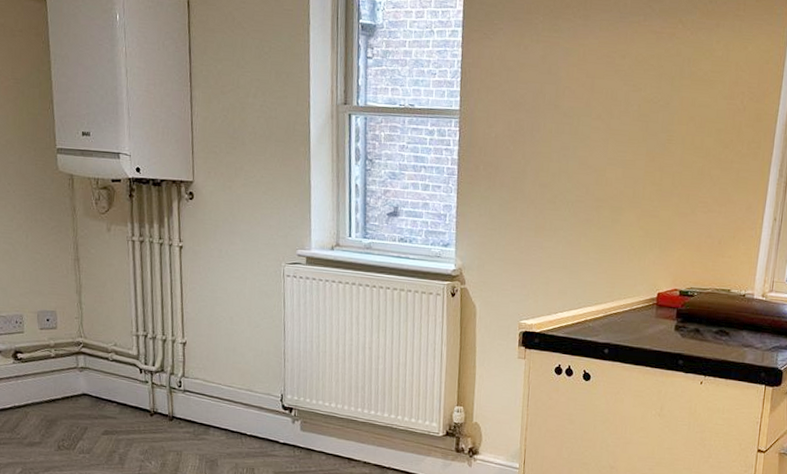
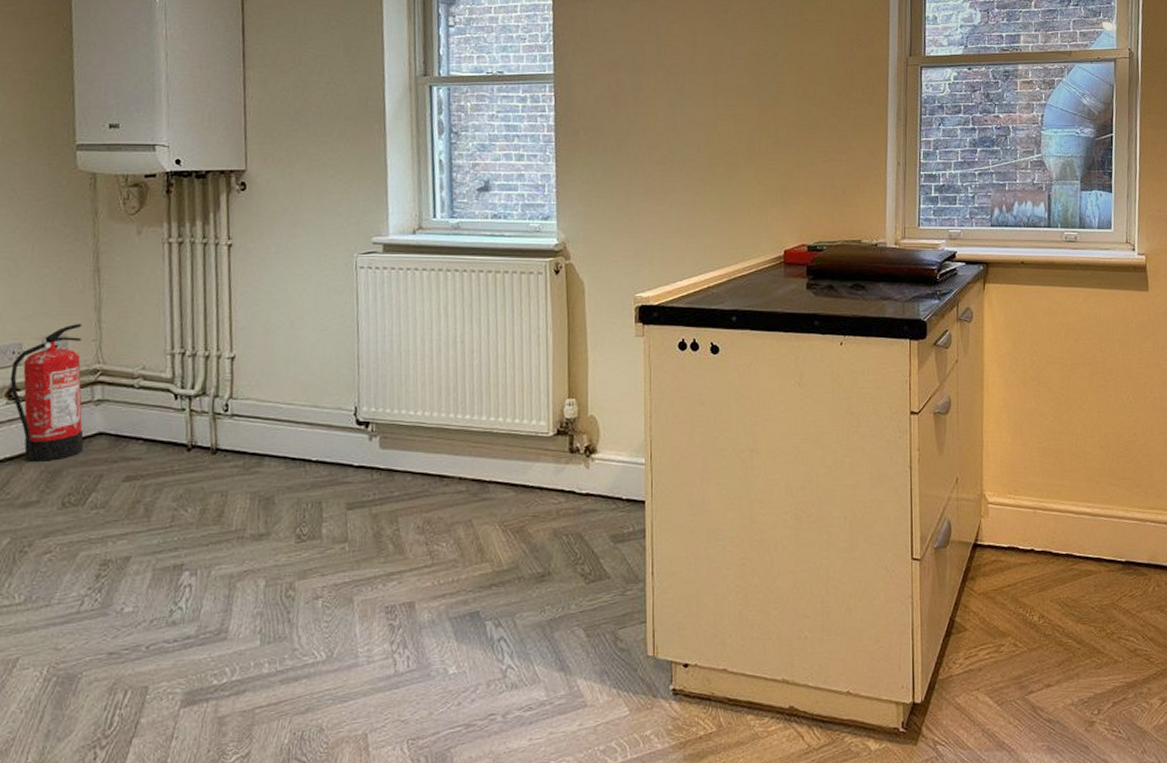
fire extinguisher: none [15,303,73,412] -> present [9,324,84,462]

